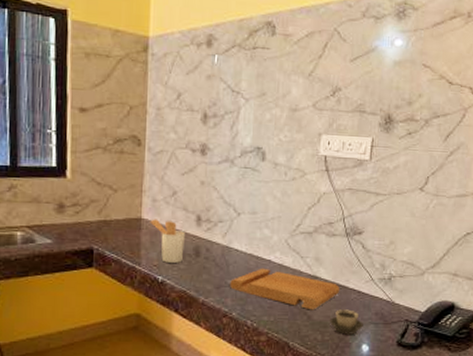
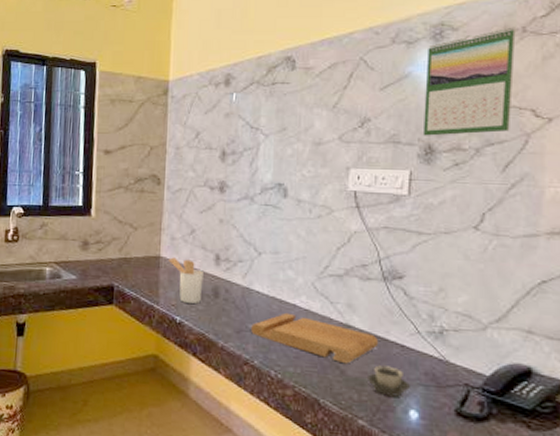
calendar: none [384,11,463,107] -> present [422,27,516,136]

